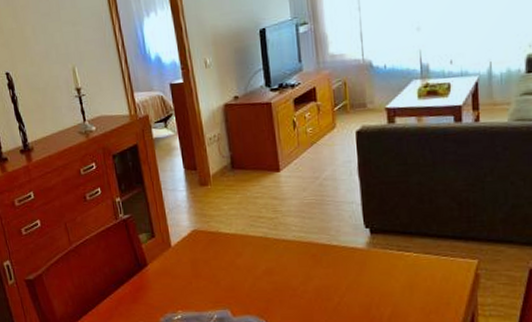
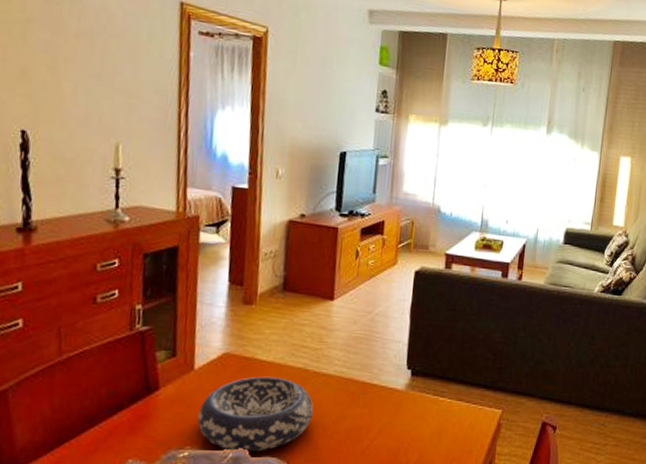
decorative bowl: none [182,246,281,313] -> present [197,376,314,451]

